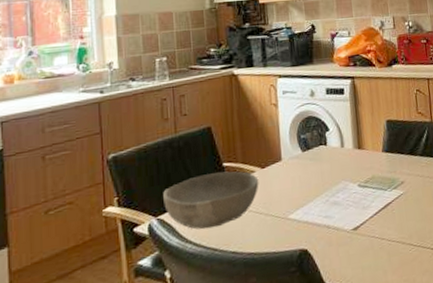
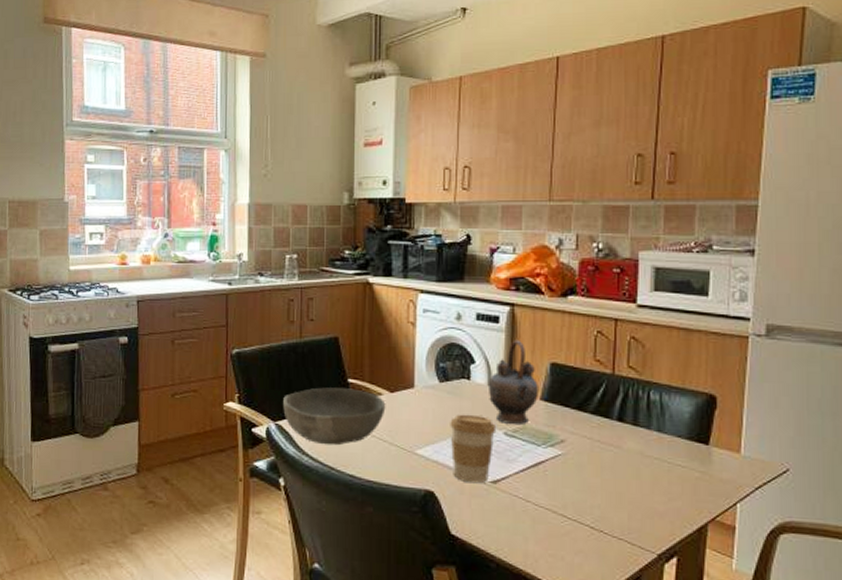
coffee cup: none [314,174,352,235] -> present [450,414,497,484]
teapot: none [341,105,381,177] -> present [489,339,540,424]

